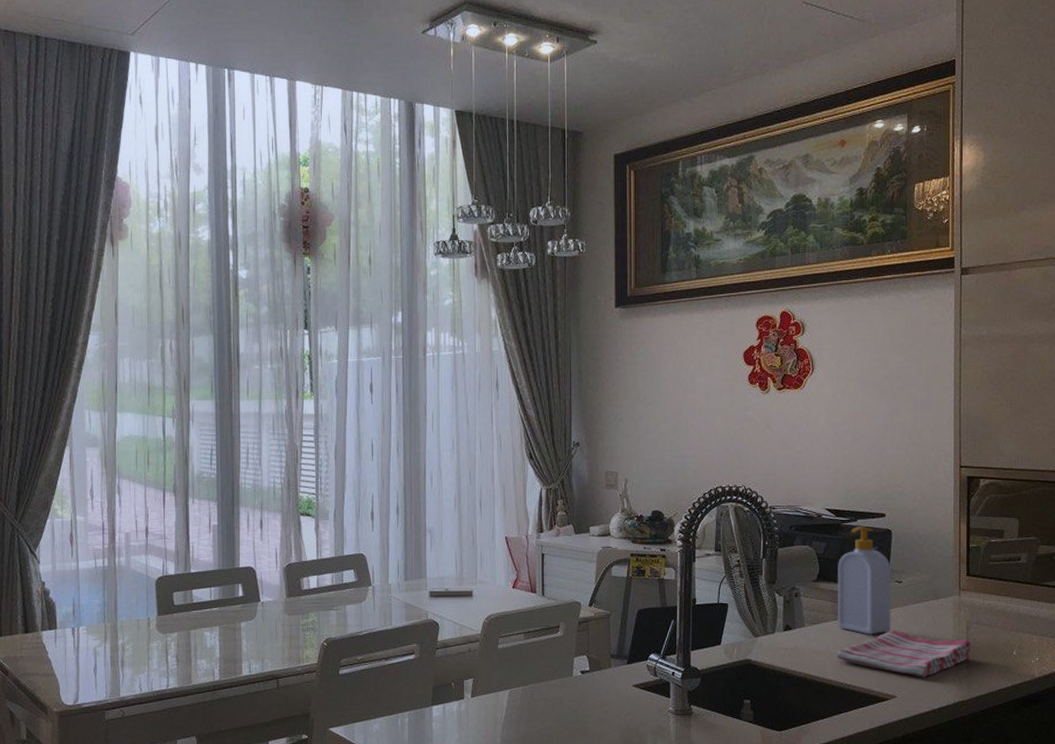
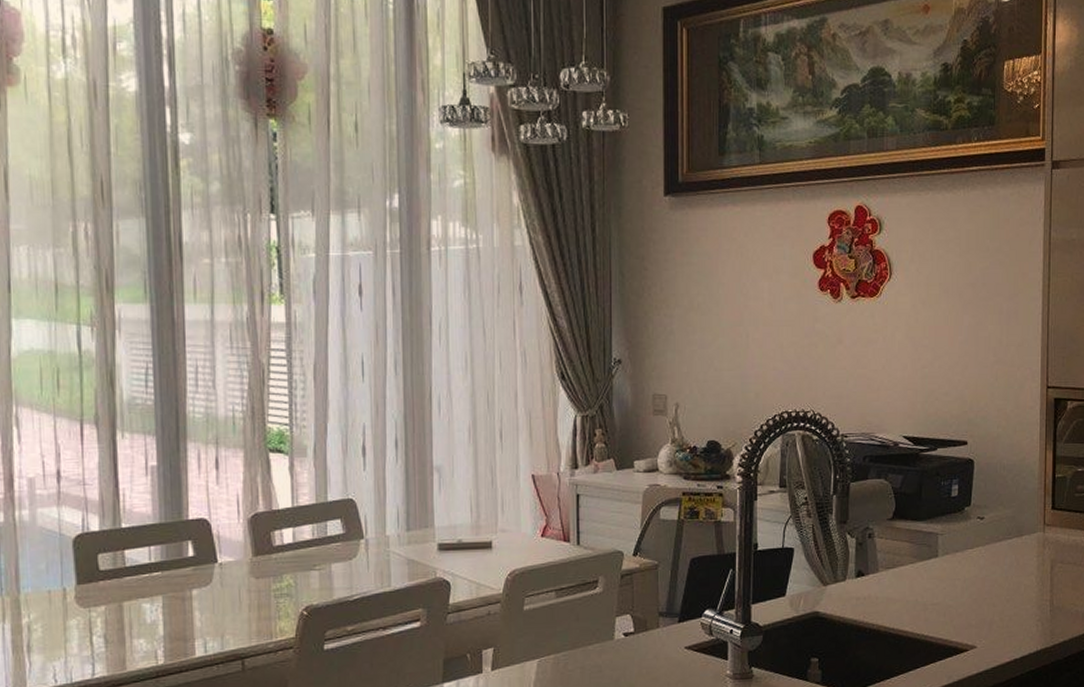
dish towel: present [837,630,971,678] -> none [913,572,1055,625]
soap bottle: present [838,526,891,635] -> none [915,456,973,579]

